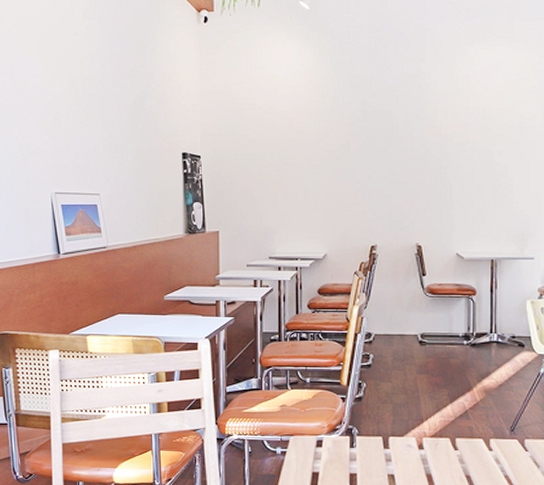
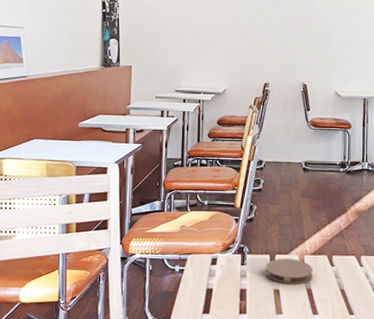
coaster: none [378,440,433,470] -> present [266,258,313,285]

